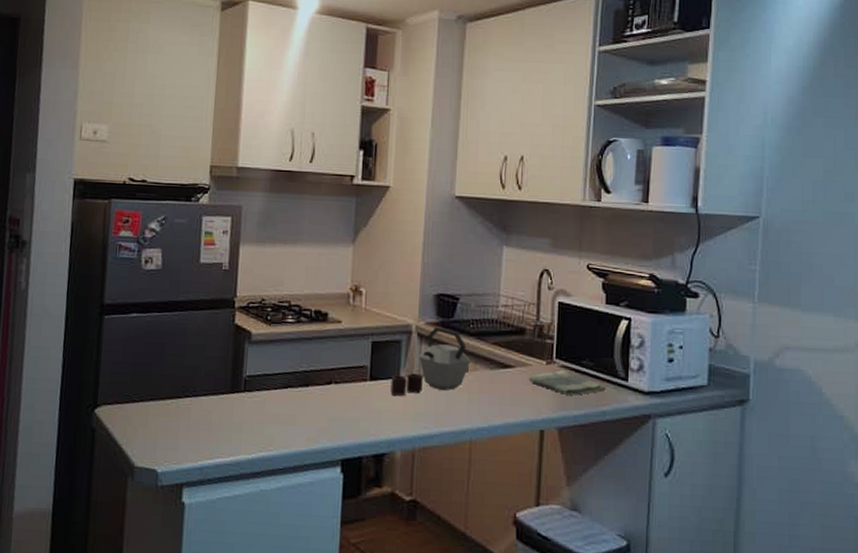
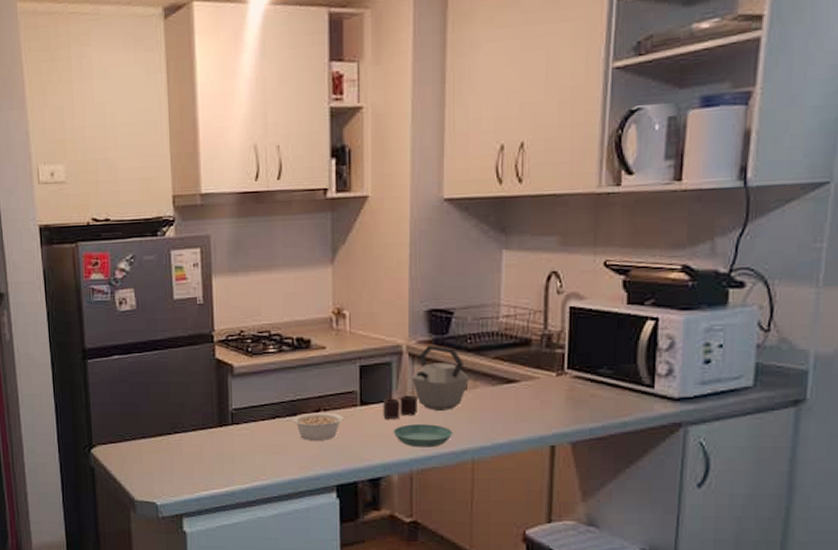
legume: none [304,384,363,413] -> present [293,412,353,440]
saucer: none [399,402,453,426] -> present [393,424,452,448]
dish towel: present [528,370,607,395] -> none [535,381,628,407]

